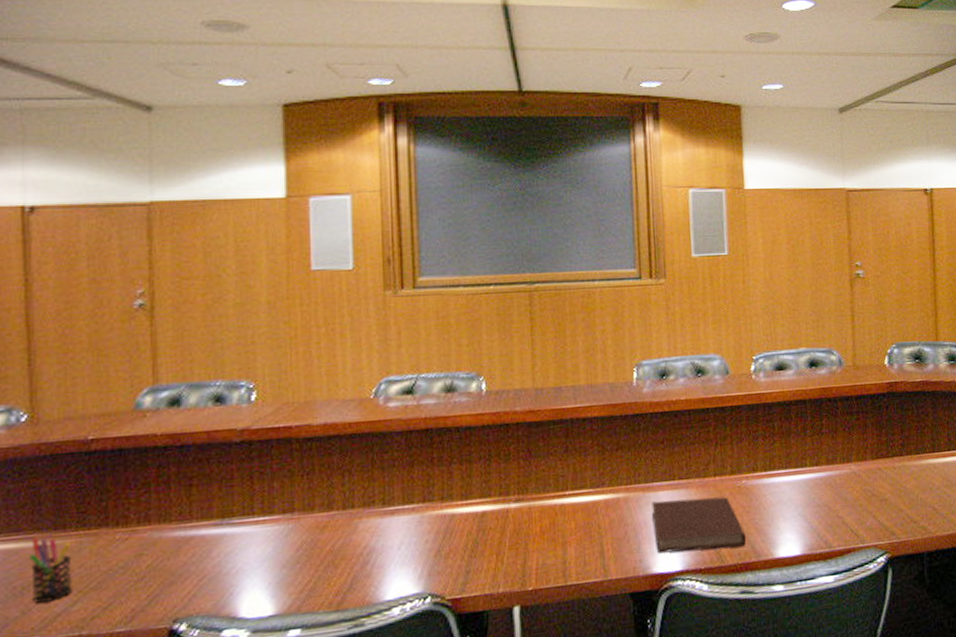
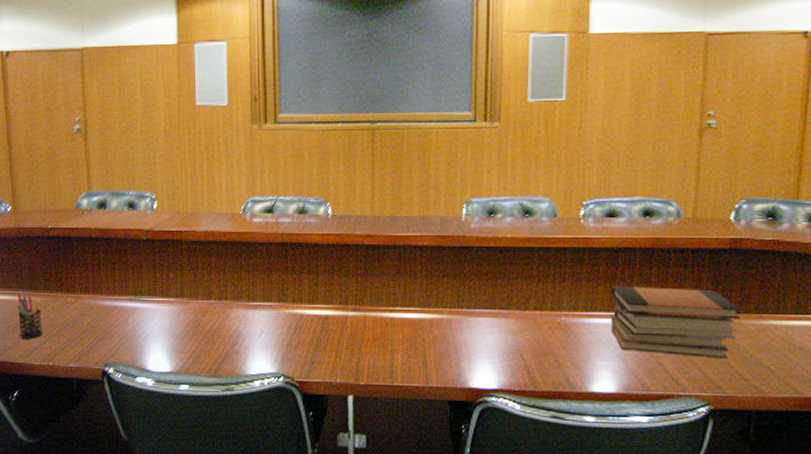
notebook: present [652,496,746,554] -> none [472,326,560,377]
book stack: none [786,435,904,508] -> present [610,285,742,359]

